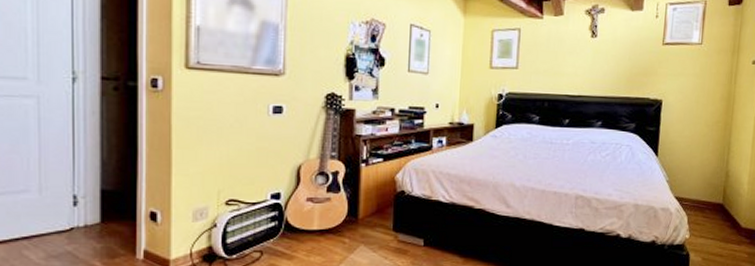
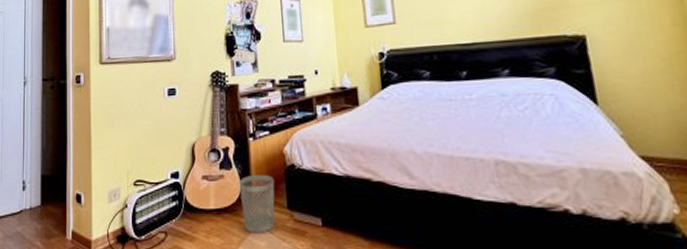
wastebasket: none [346,198,383,252] -> present [239,174,275,233]

